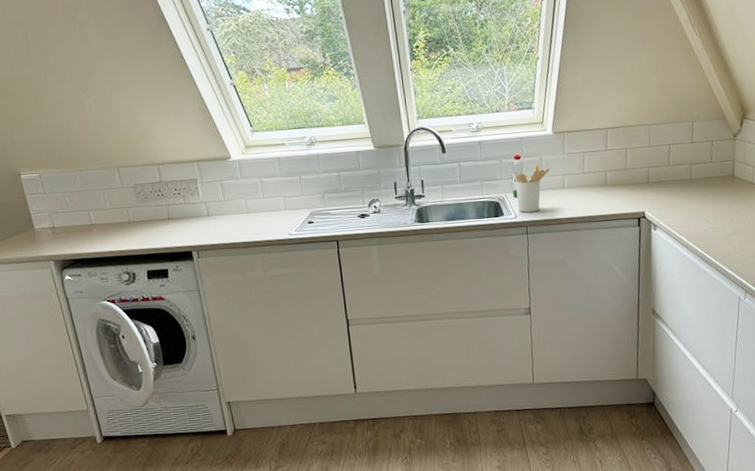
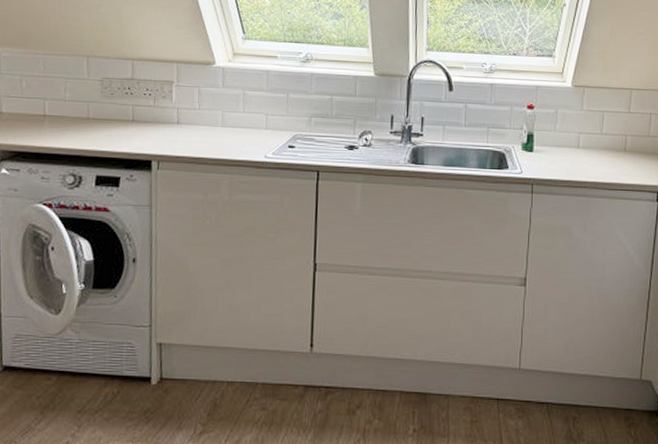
utensil holder: present [515,163,551,213] -> none [525,117,566,169]

